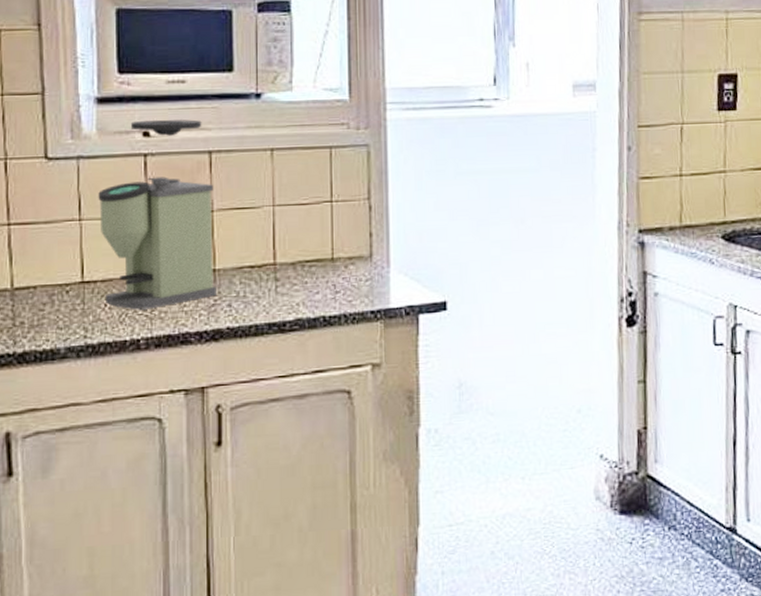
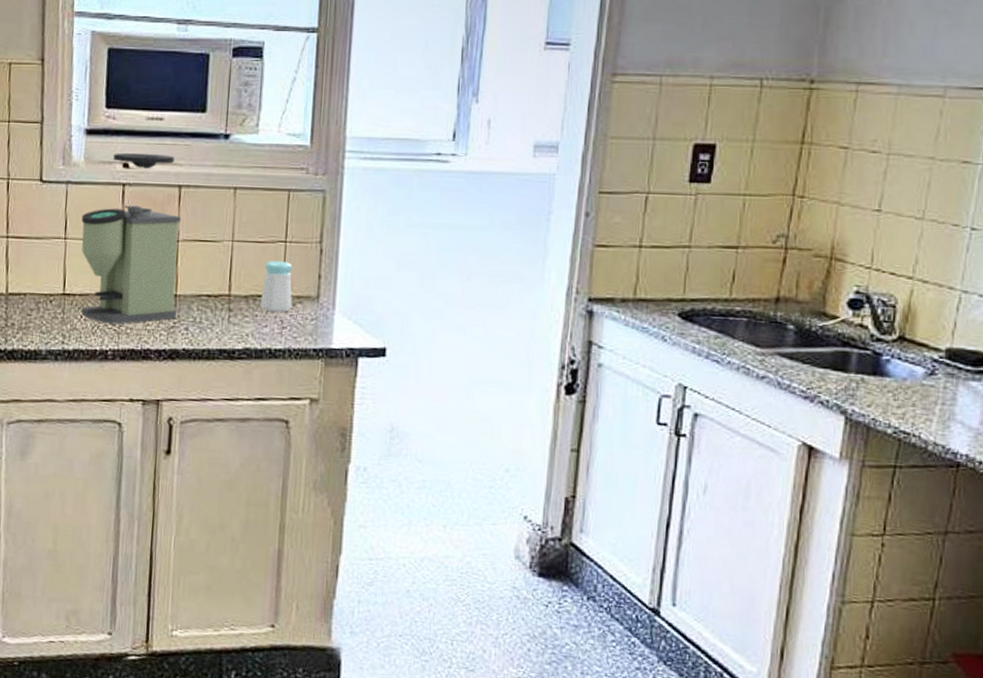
salt shaker: none [310,222,344,277] -> present [260,261,293,312]

